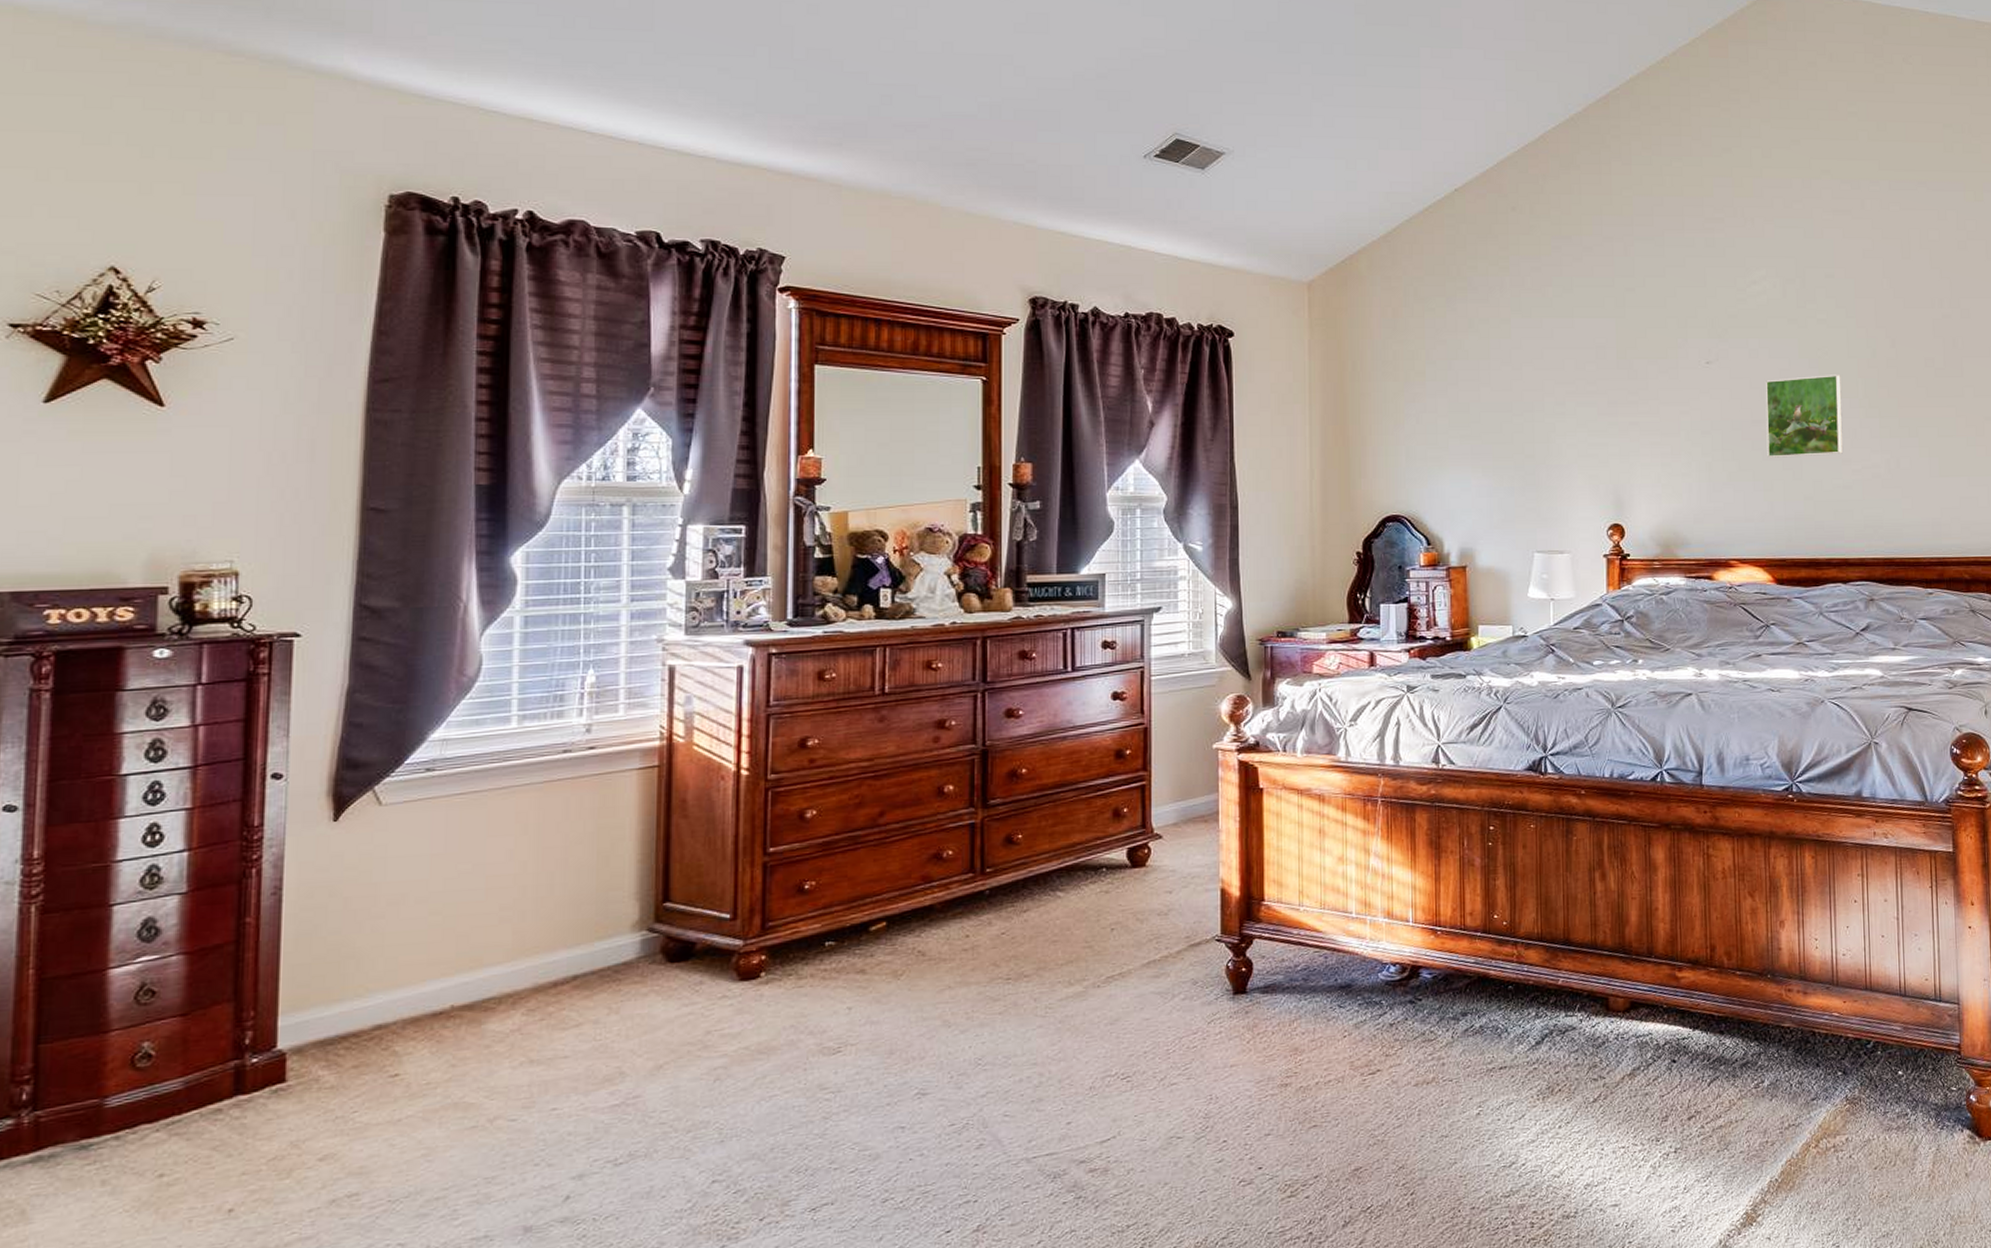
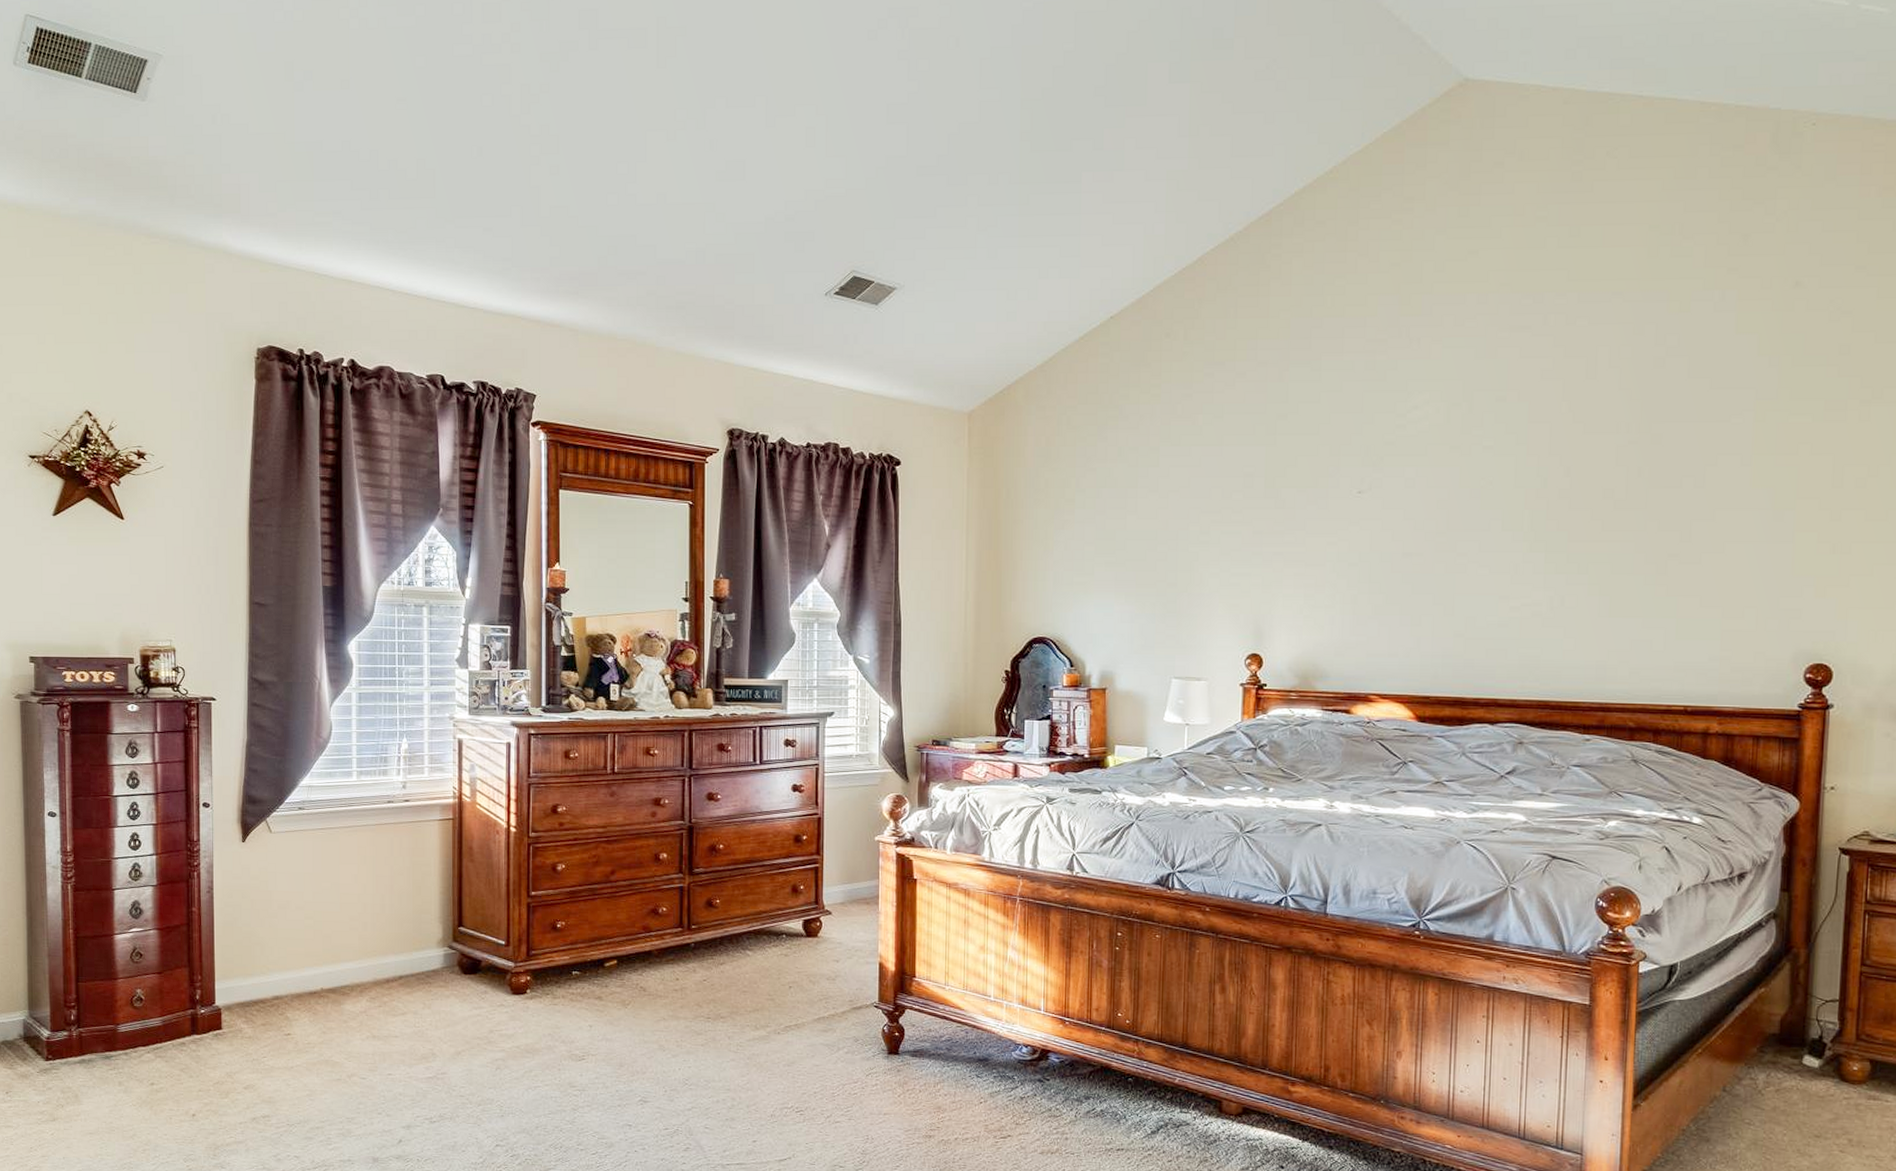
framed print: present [1765,375,1843,458] -> none [1417,506,1505,592]

